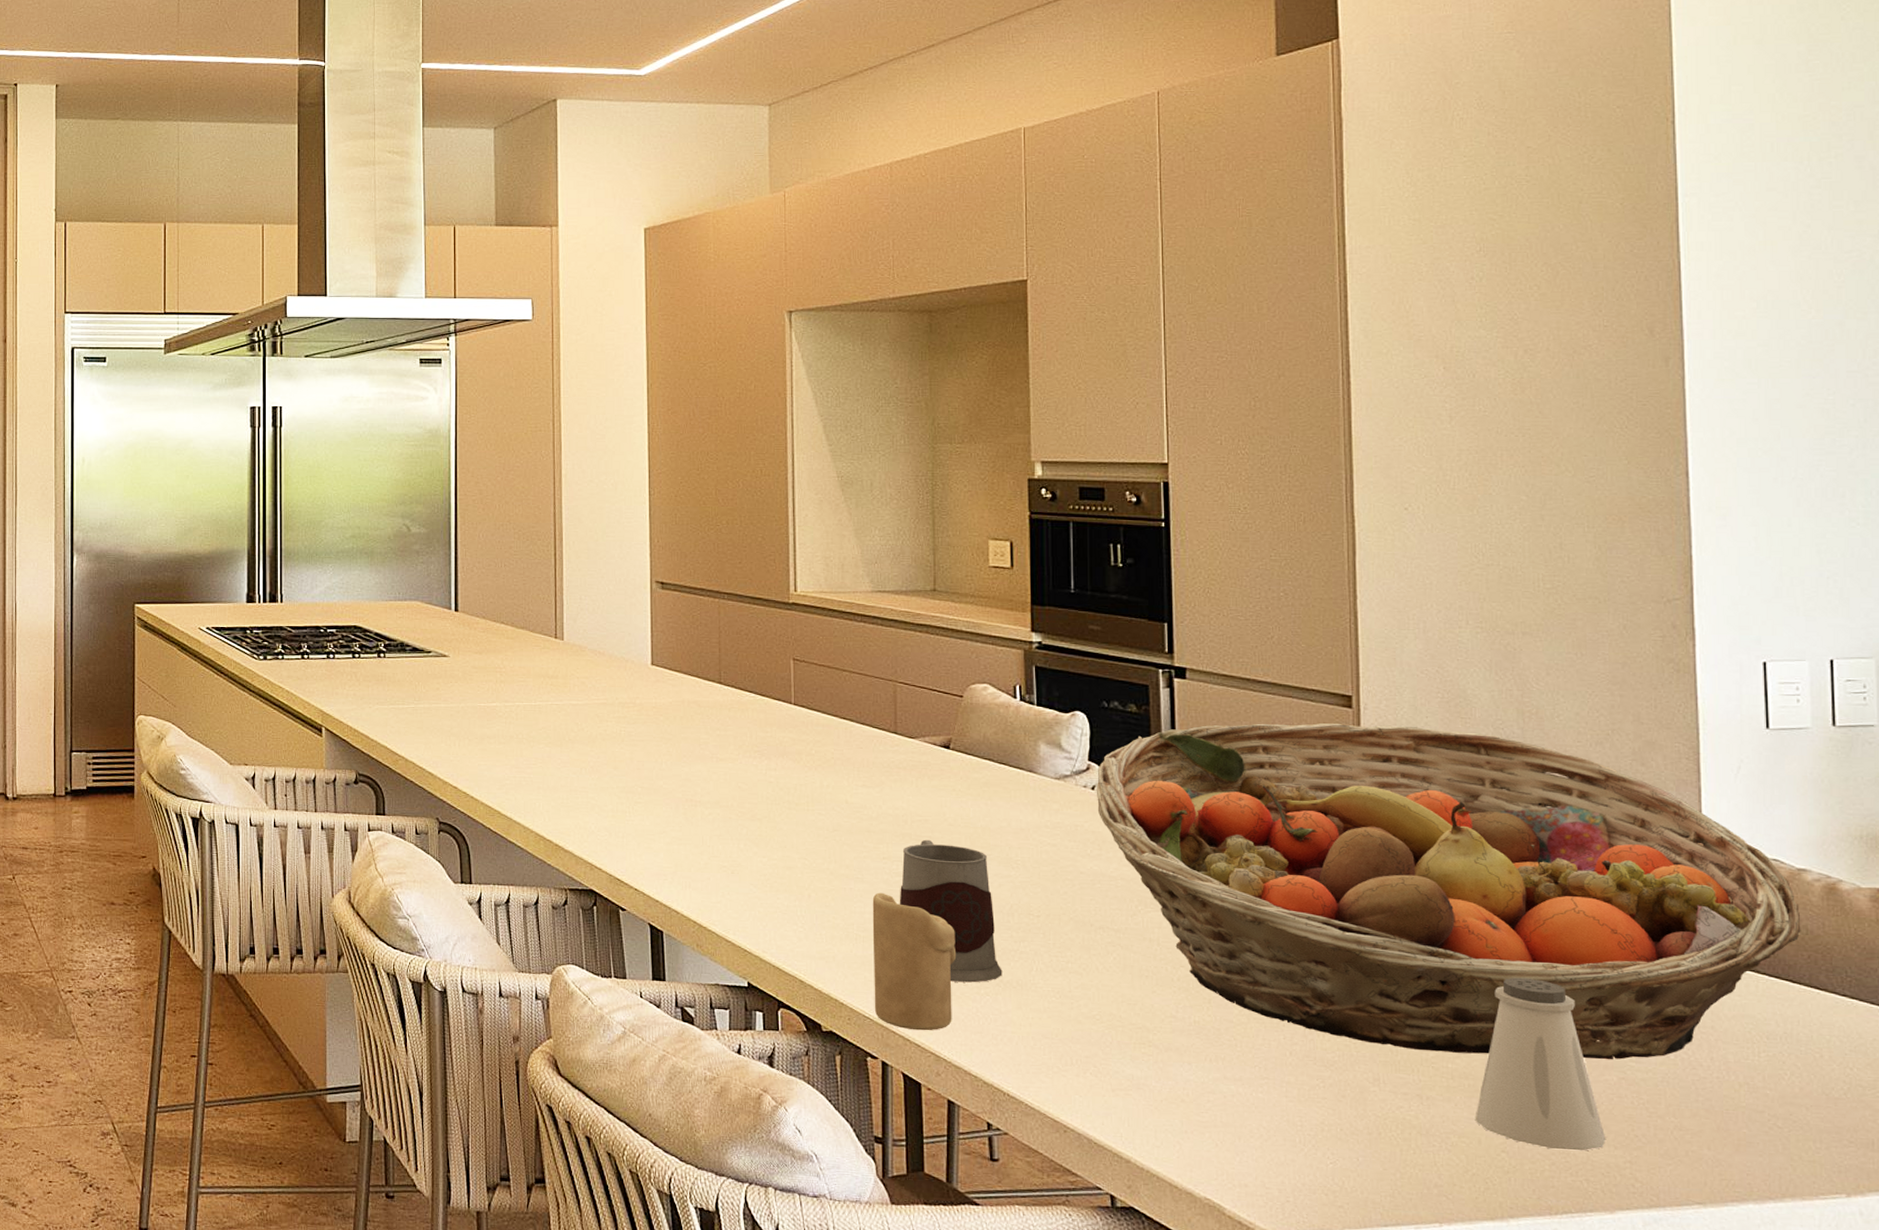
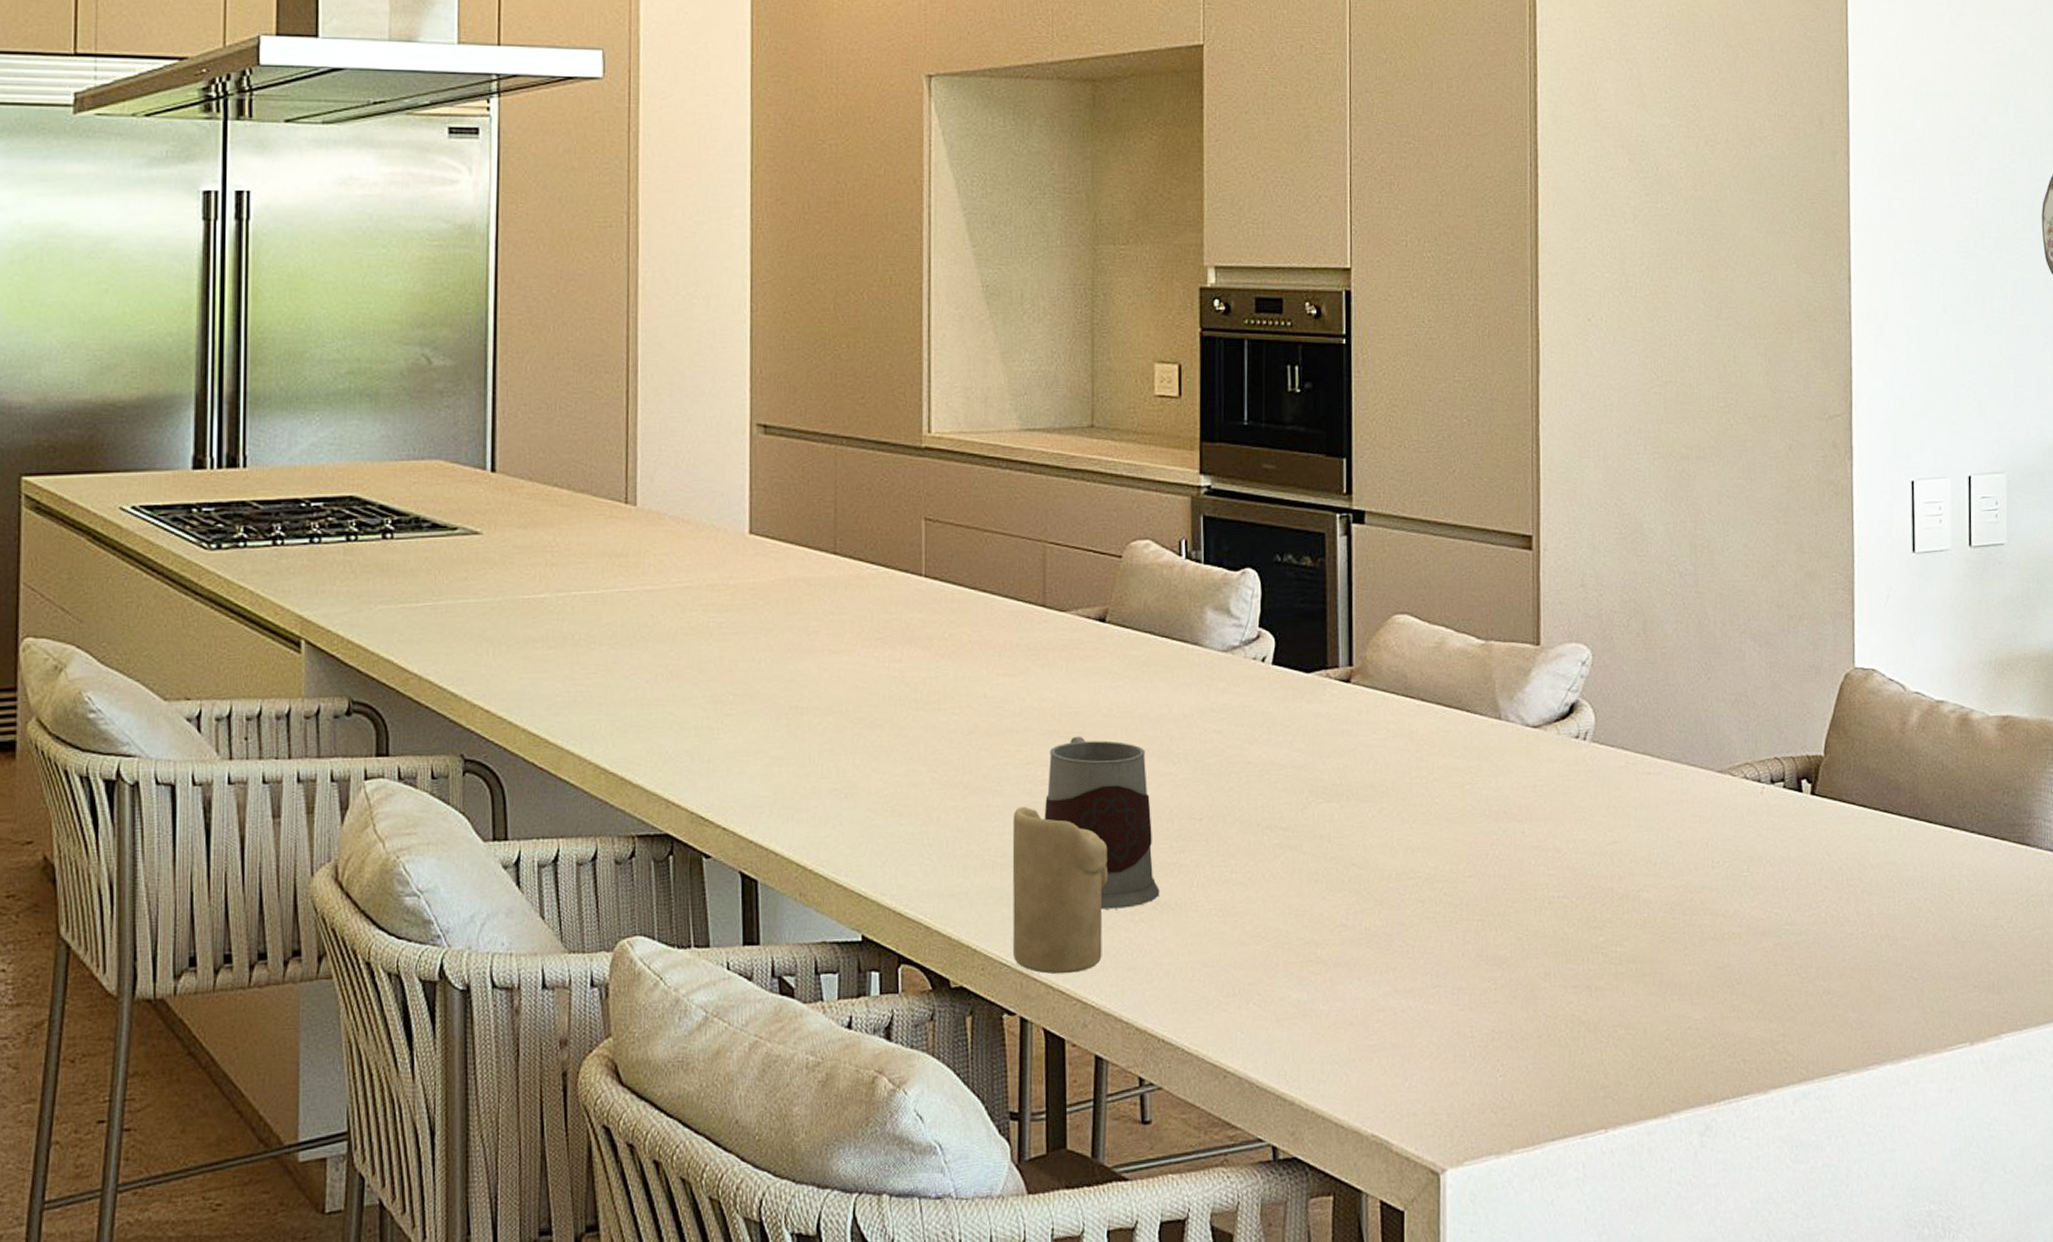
fruit basket: present [1096,723,1801,1060] -> none [1266,567,1938,936]
saltshaker: present [1475,977,1606,1151] -> none [1641,842,1762,1031]

